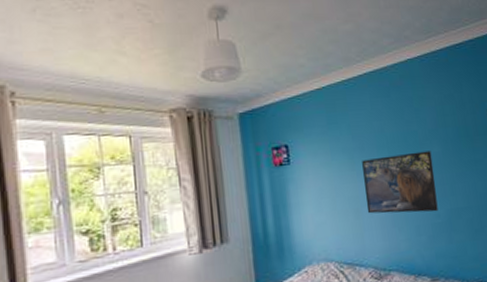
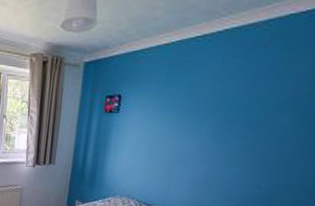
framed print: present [362,151,439,214] -> none [180,119,278,183]

